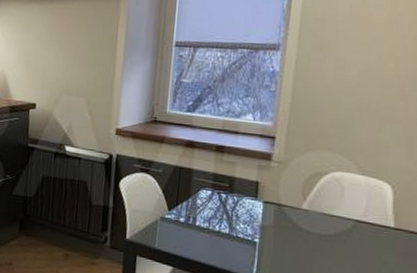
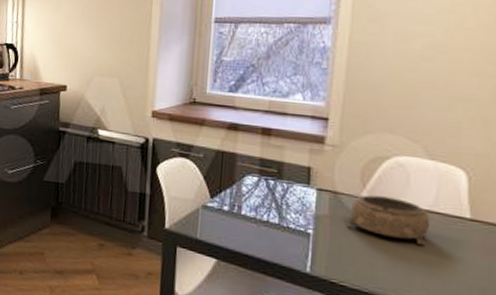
decorative bowl: none [289,207,361,253] -> present [347,195,431,246]

